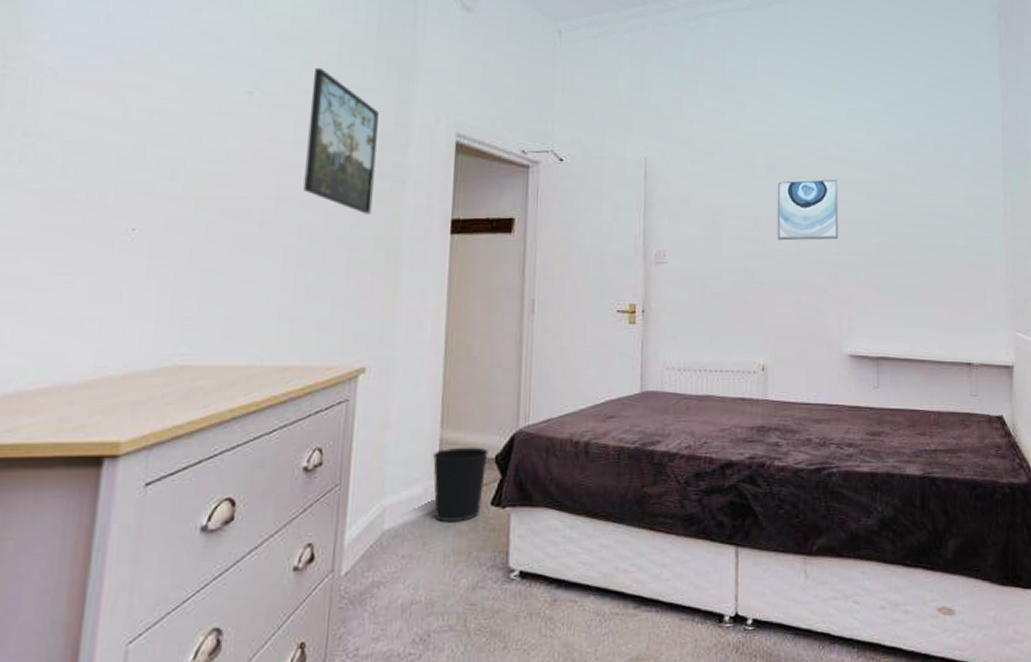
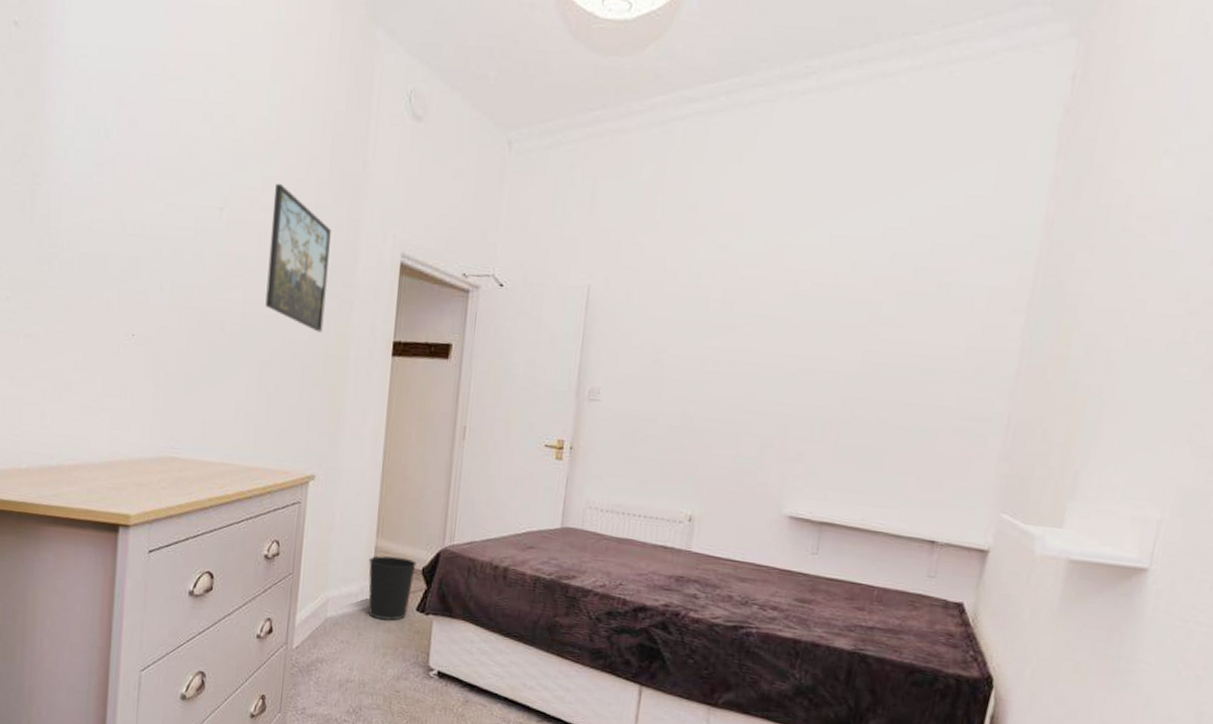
wall art: present [777,178,839,241] -> none [724,318,806,389]

